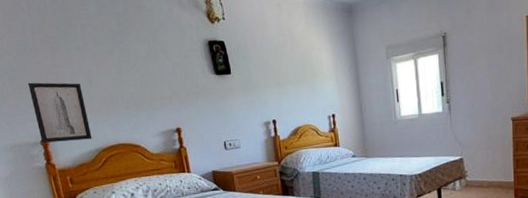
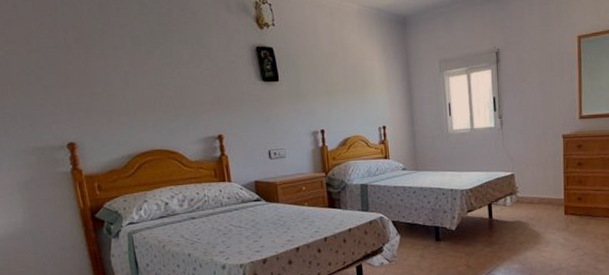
wall art: present [28,82,92,143] -> none [56,81,125,147]

